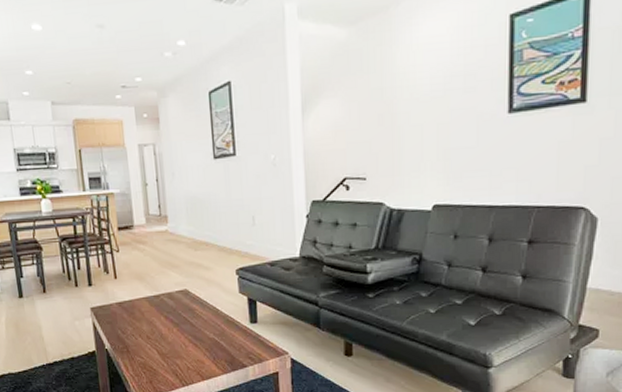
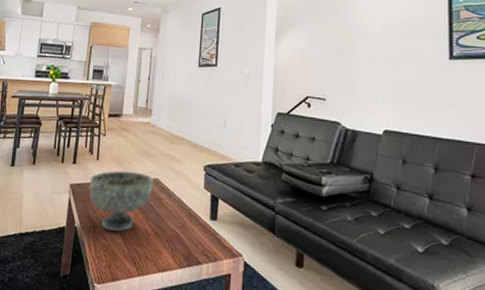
decorative bowl: none [111,285,183,348] -> present [88,170,154,231]

